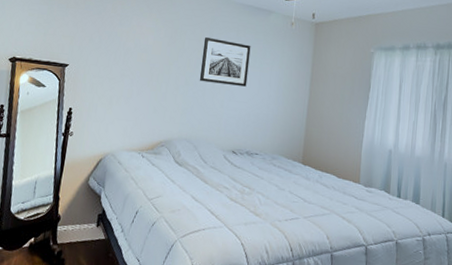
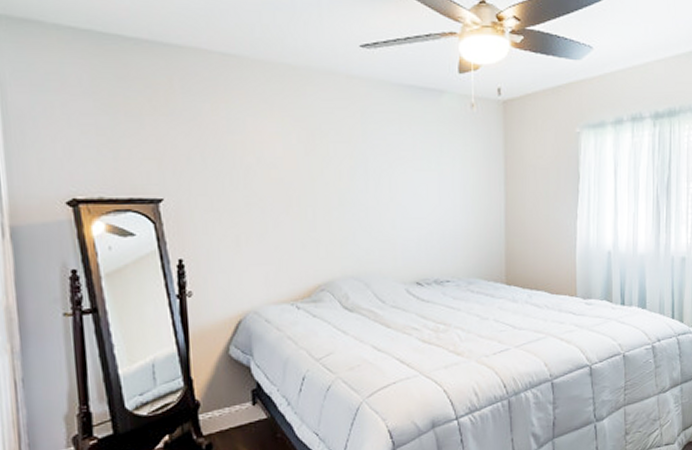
wall art: present [199,36,251,87] -> none [355,136,423,199]

